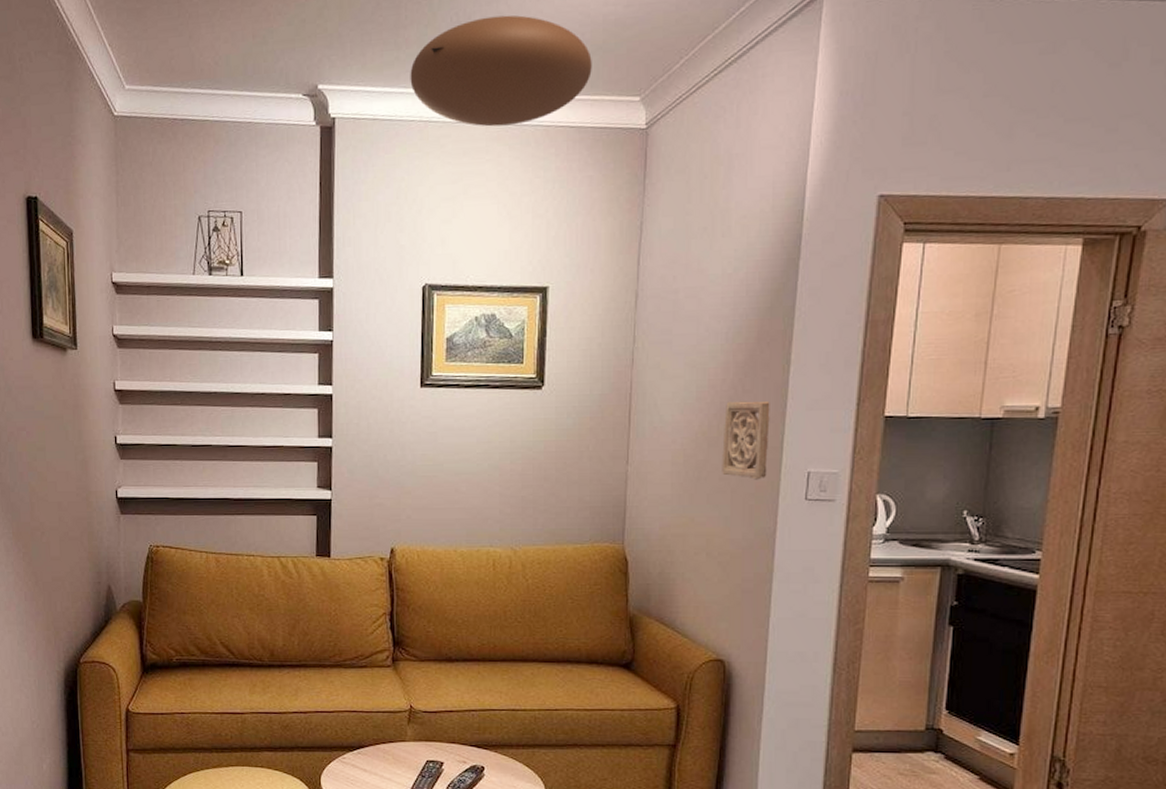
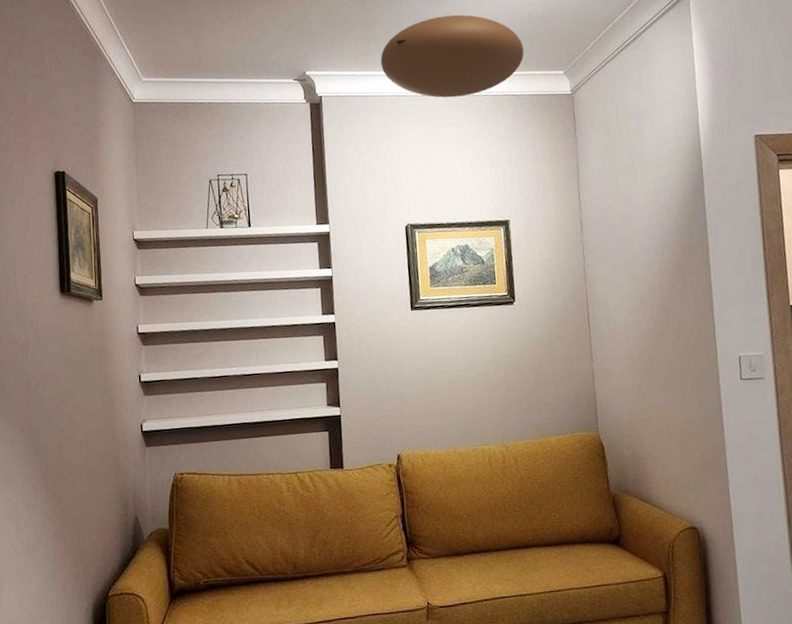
wall ornament: present [722,401,770,480] -> none [665,301,707,367]

